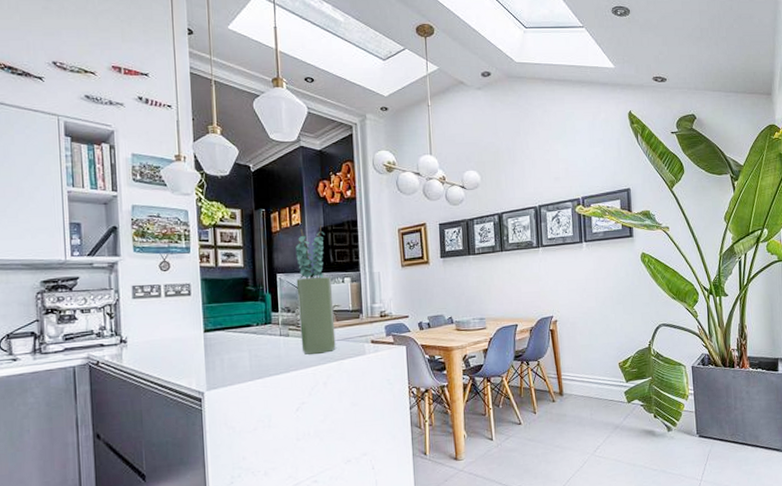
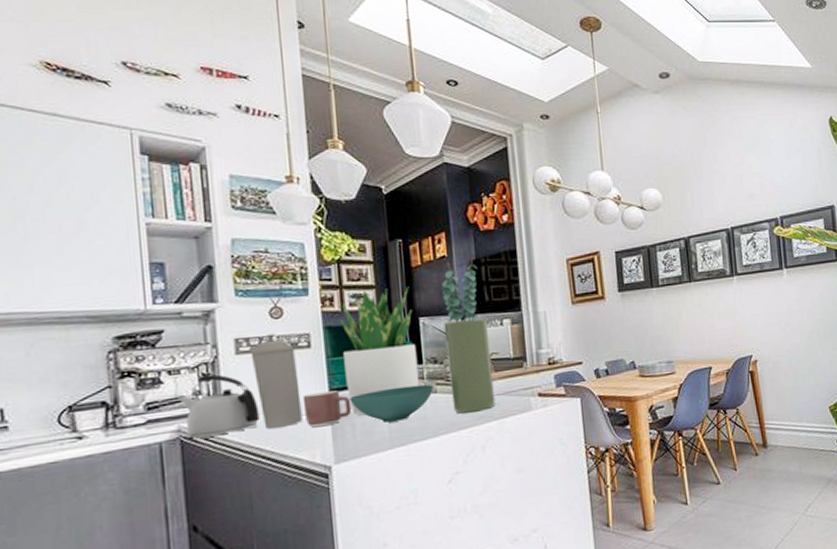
kettle: none [87,313,150,366] -> present [177,374,260,440]
canister: none [144,283,183,359] -> present [251,333,303,429]
mug: none [183,331,221,361] -> present [302,390,352,428]
planter: none [213,248,276,353] -> present [339,286,420,416]
bowl: none [219,329,286,359] -> present [349,384,434,423]

